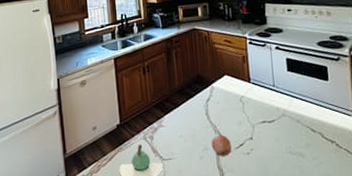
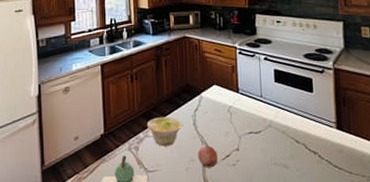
bowl: none [160,107,196,136] -> present [146,117,184,147]

